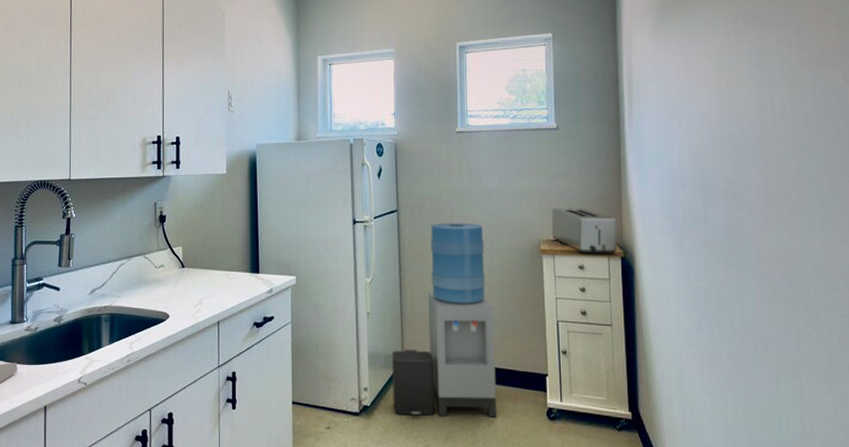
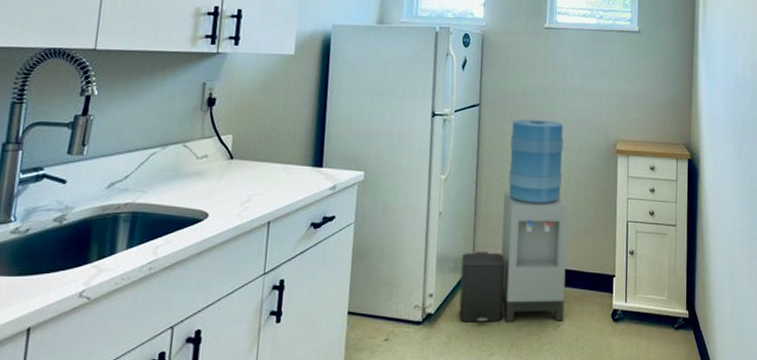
toaster: present [551,208,618,254] -> none [627,109,687,156]

